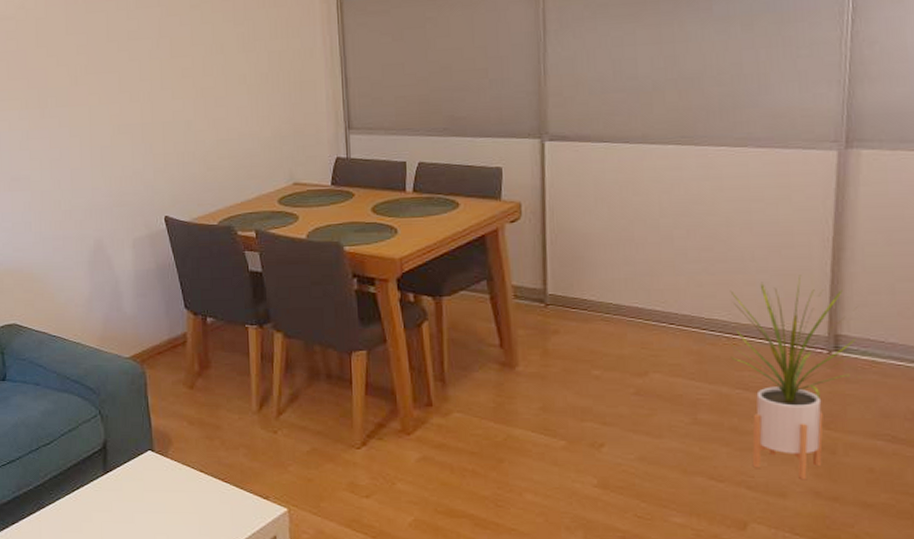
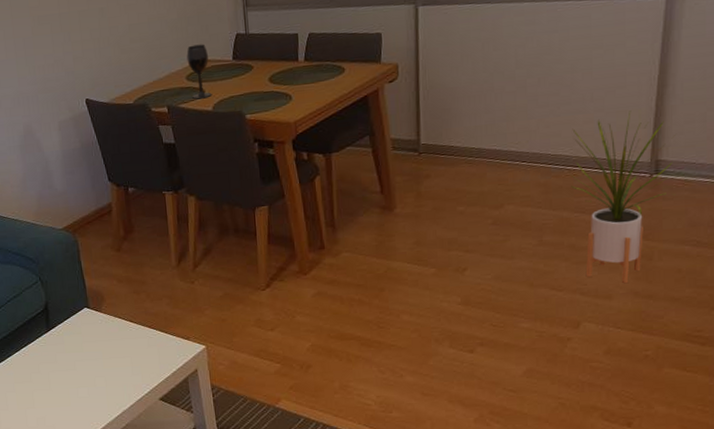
wine glass: none [279,166,307,226] -> present [186,44,212,100]

